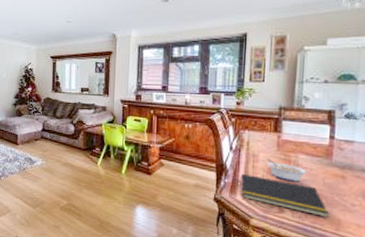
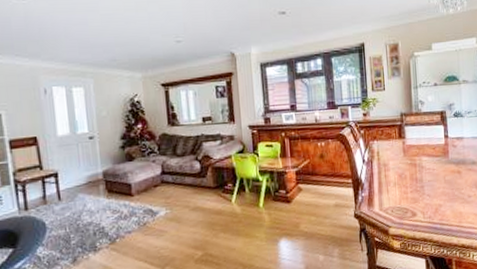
notepad: present [240,173,330,218] -> none [375,184,453,213]
legume: present [266,159,307,182] -> none [396,165,431,185]

